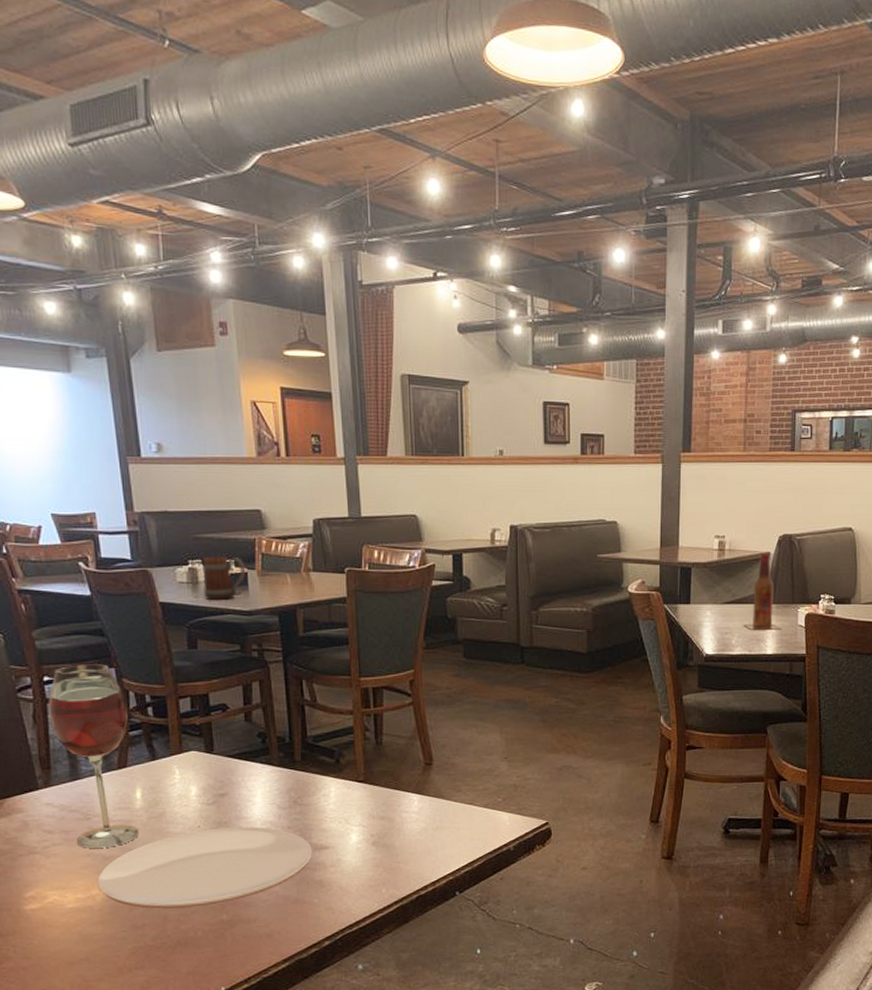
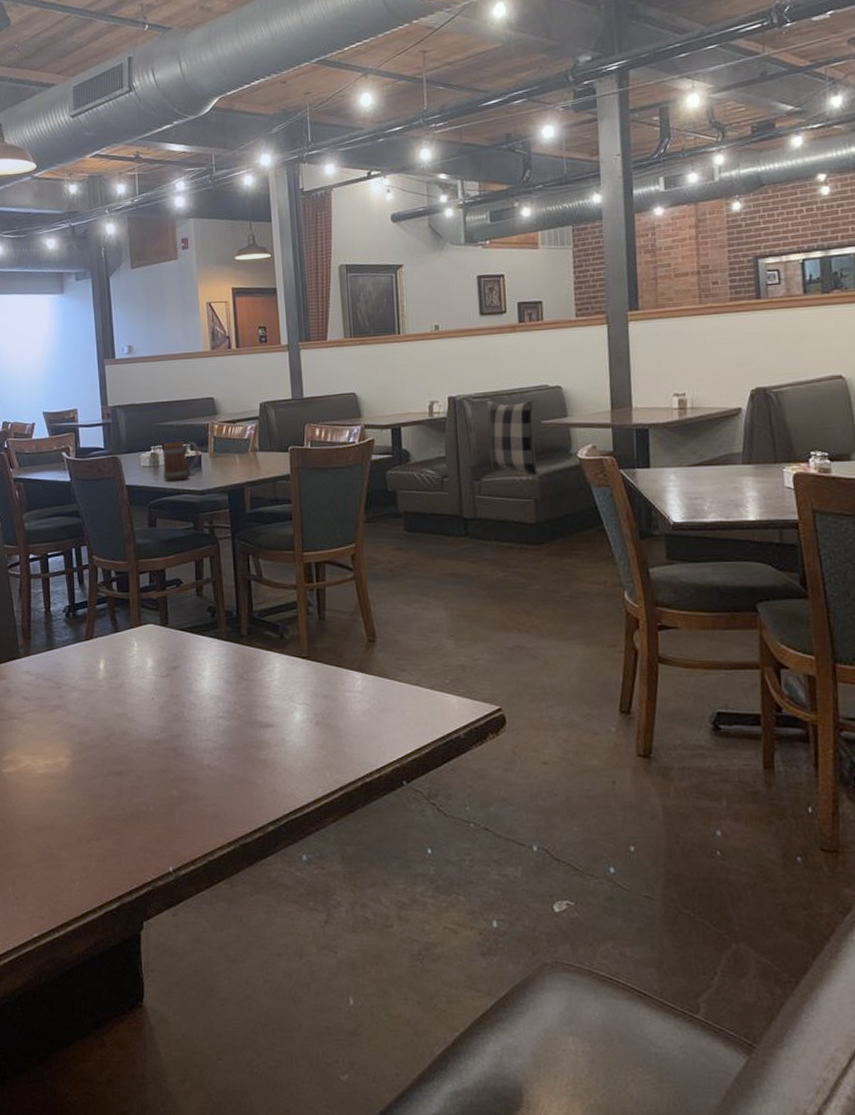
wineglass: present [48,664,139,848] -> none [31,542,101,716]
plate: present [97,827,312,909] -> none [64,701,257,781]
pillow: none [547,532,591,606] -> present [487,400,537,474]
beer bottle: present [743,552,782,630] -> none [716,408,765,494]

